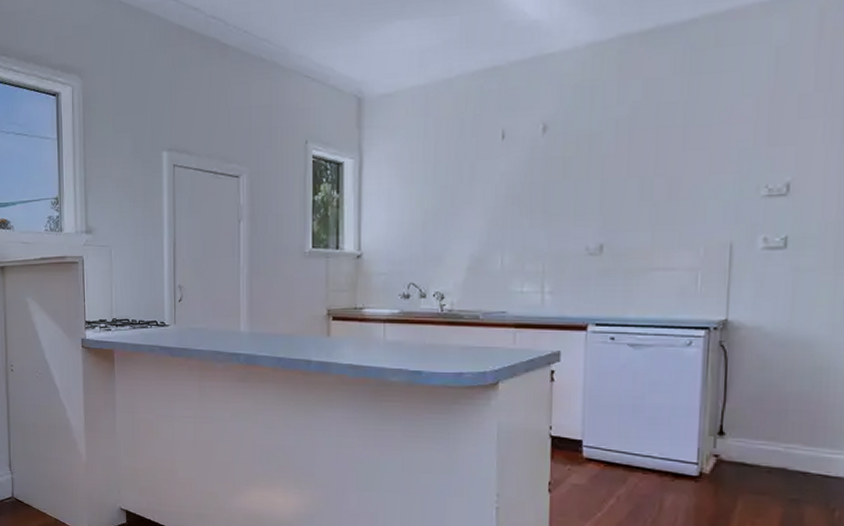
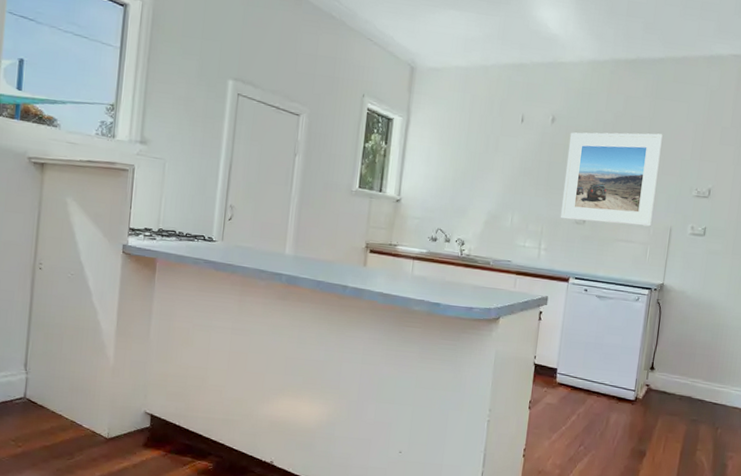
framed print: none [566,120,706,251] -> present [560,132,663,227]

